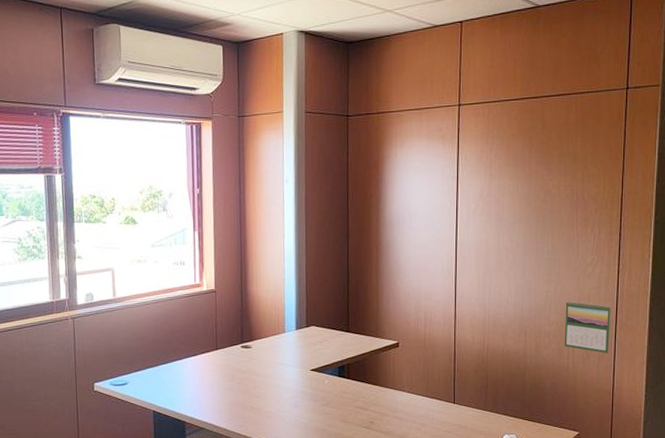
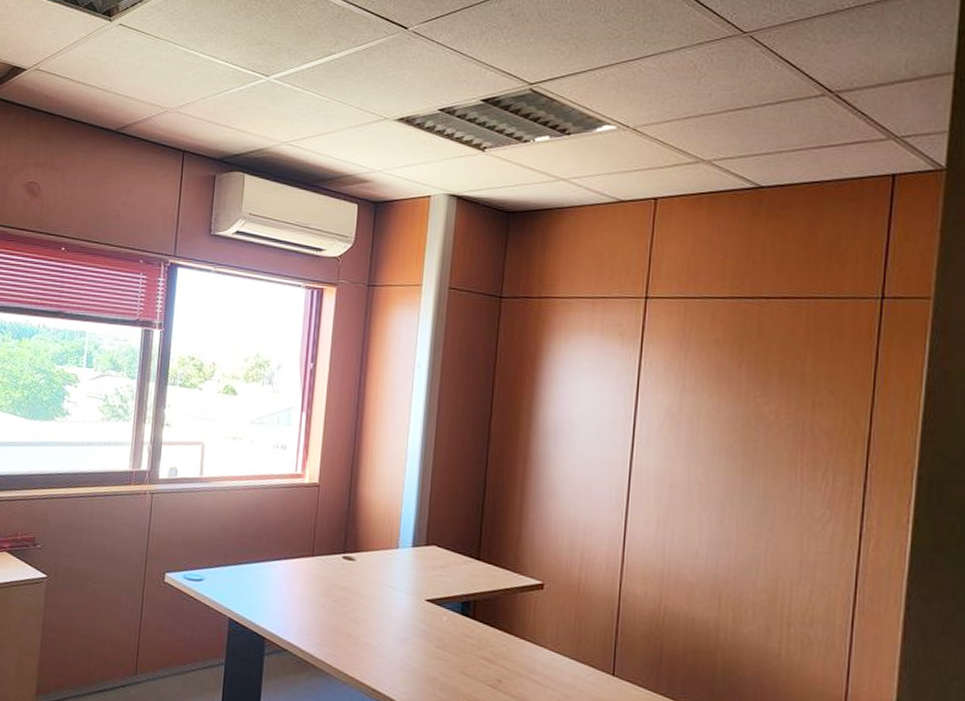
calendar: present [564,301,612,353] -> none [775,565,848,645]

